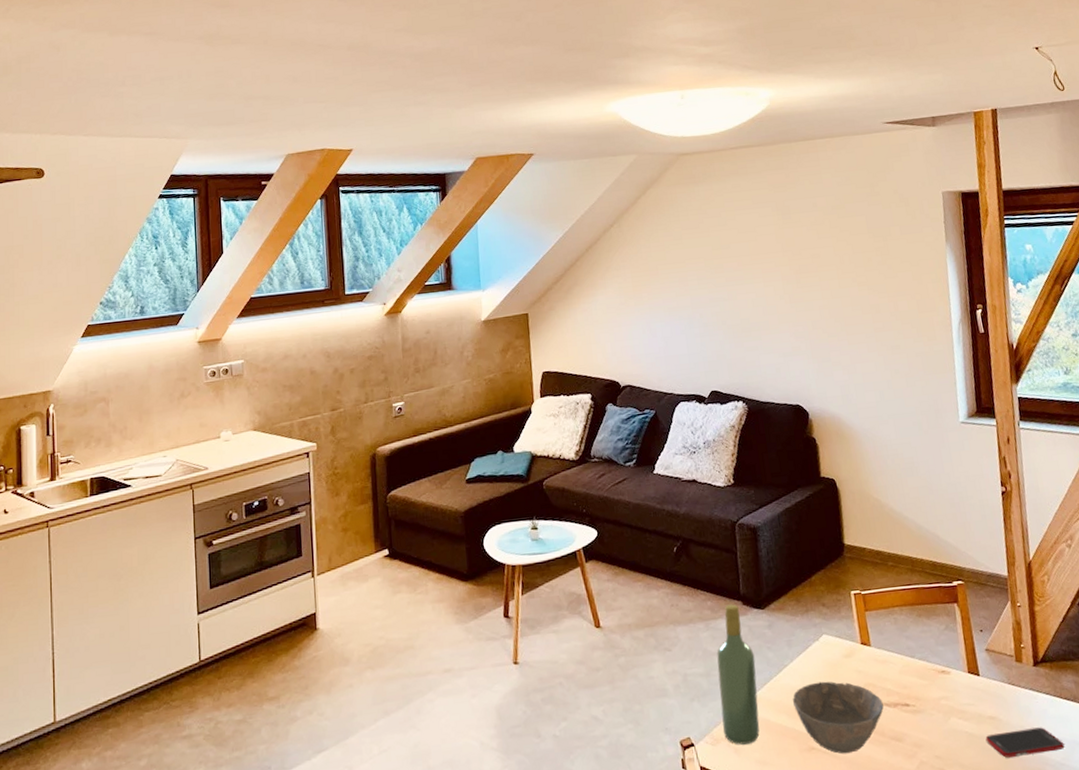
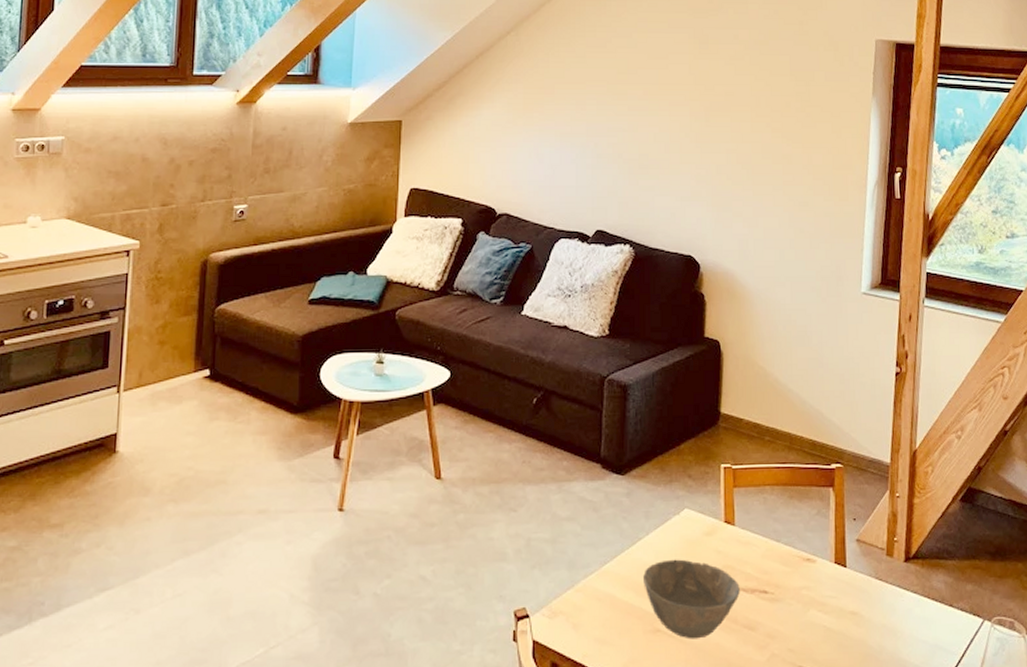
wine bottle: present [717,604,760,745] -> none [564,466,608,620]
cell phone: present [985,727,1065,758] -> none [844,627,926,657]

